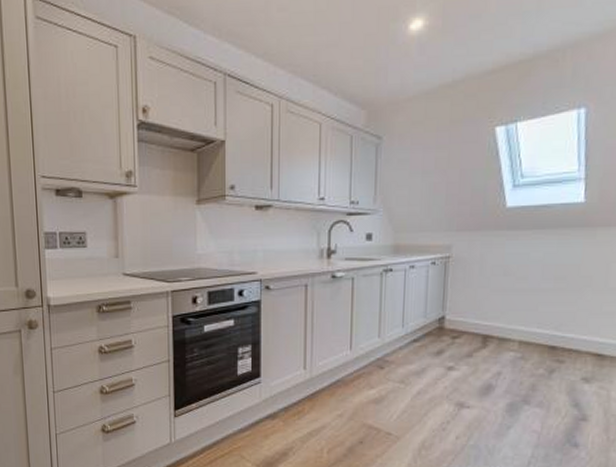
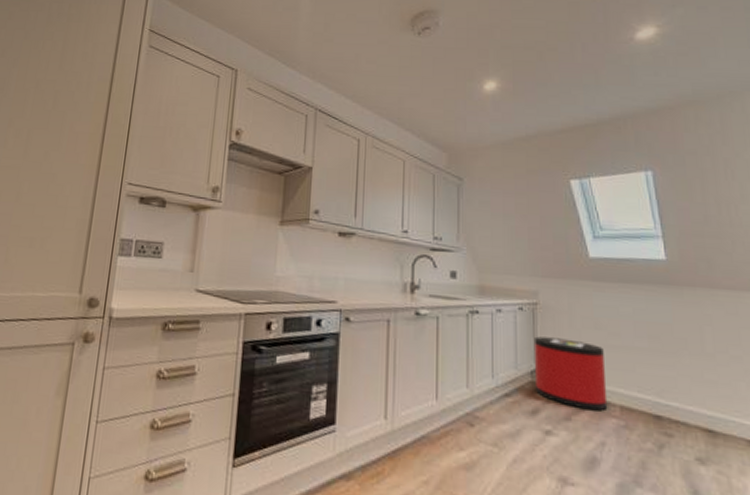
trash can: none [442,287,510,347] -> present [533,336,608,411]

